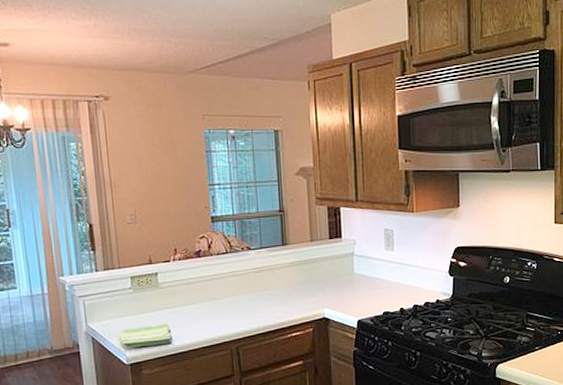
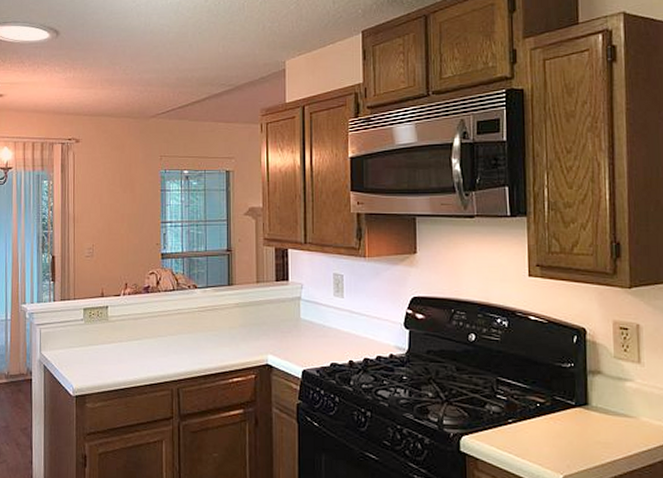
dish towel: present [120,323,171,348] -> none [69,357,115,380]

